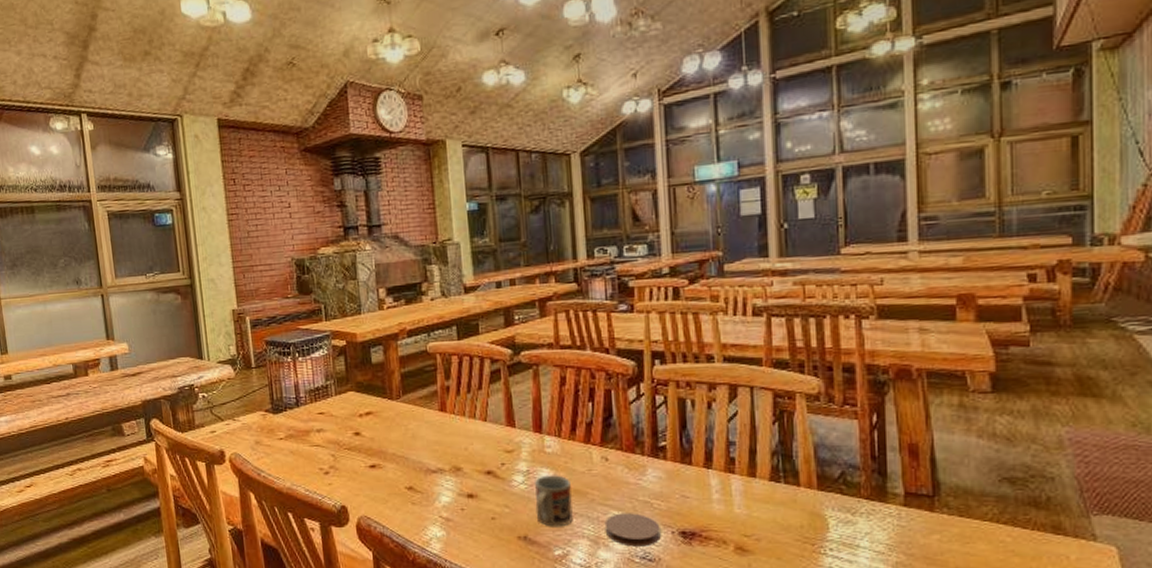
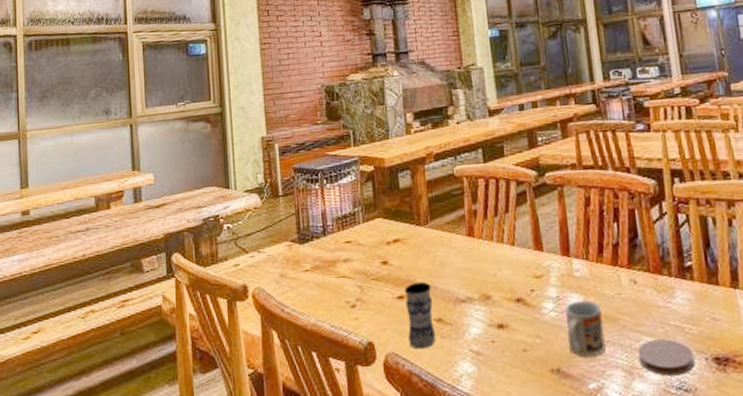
jar: none [376,452,407,514] -> present [404,281,436,350]

